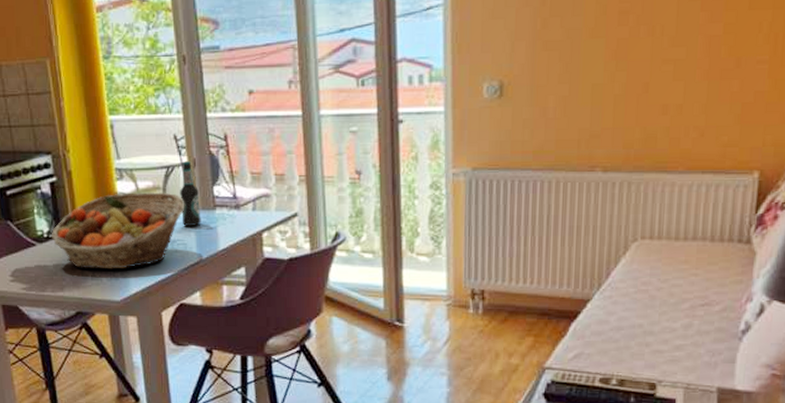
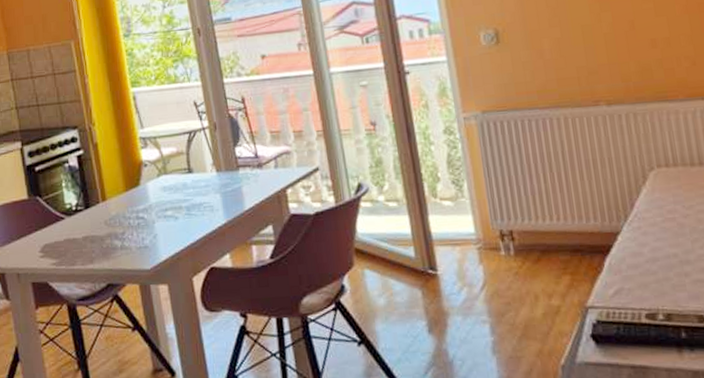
fruit basket: present [51,192,185,269] -> none [79,156,209,239]
bottle: present [180,161,201,226] -> none [203,125,226,188]

